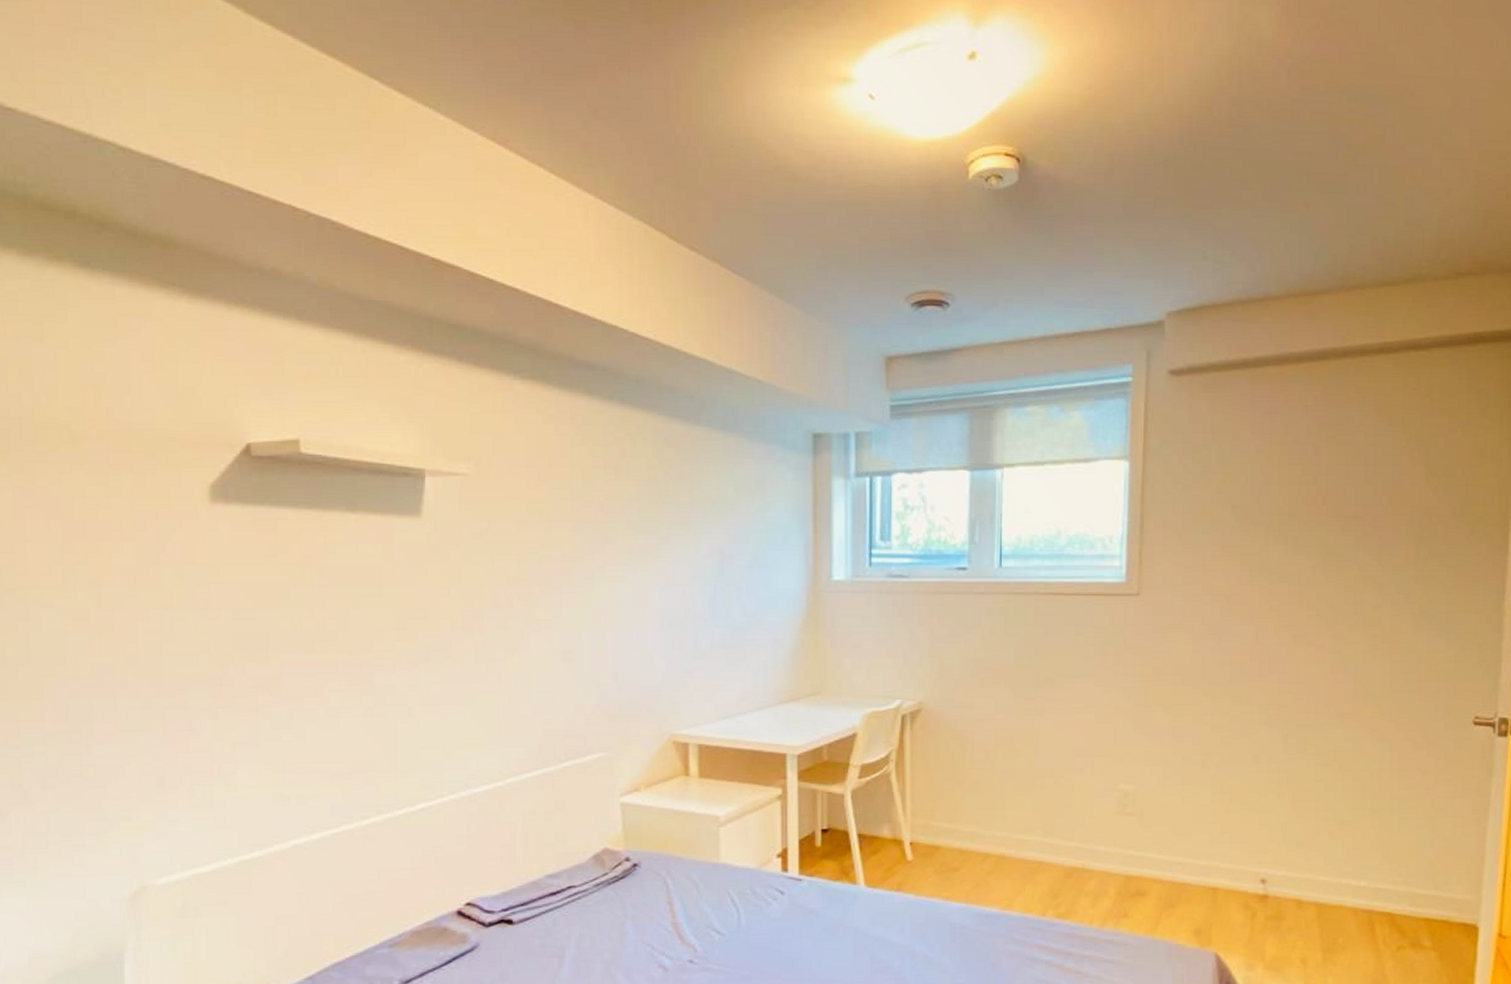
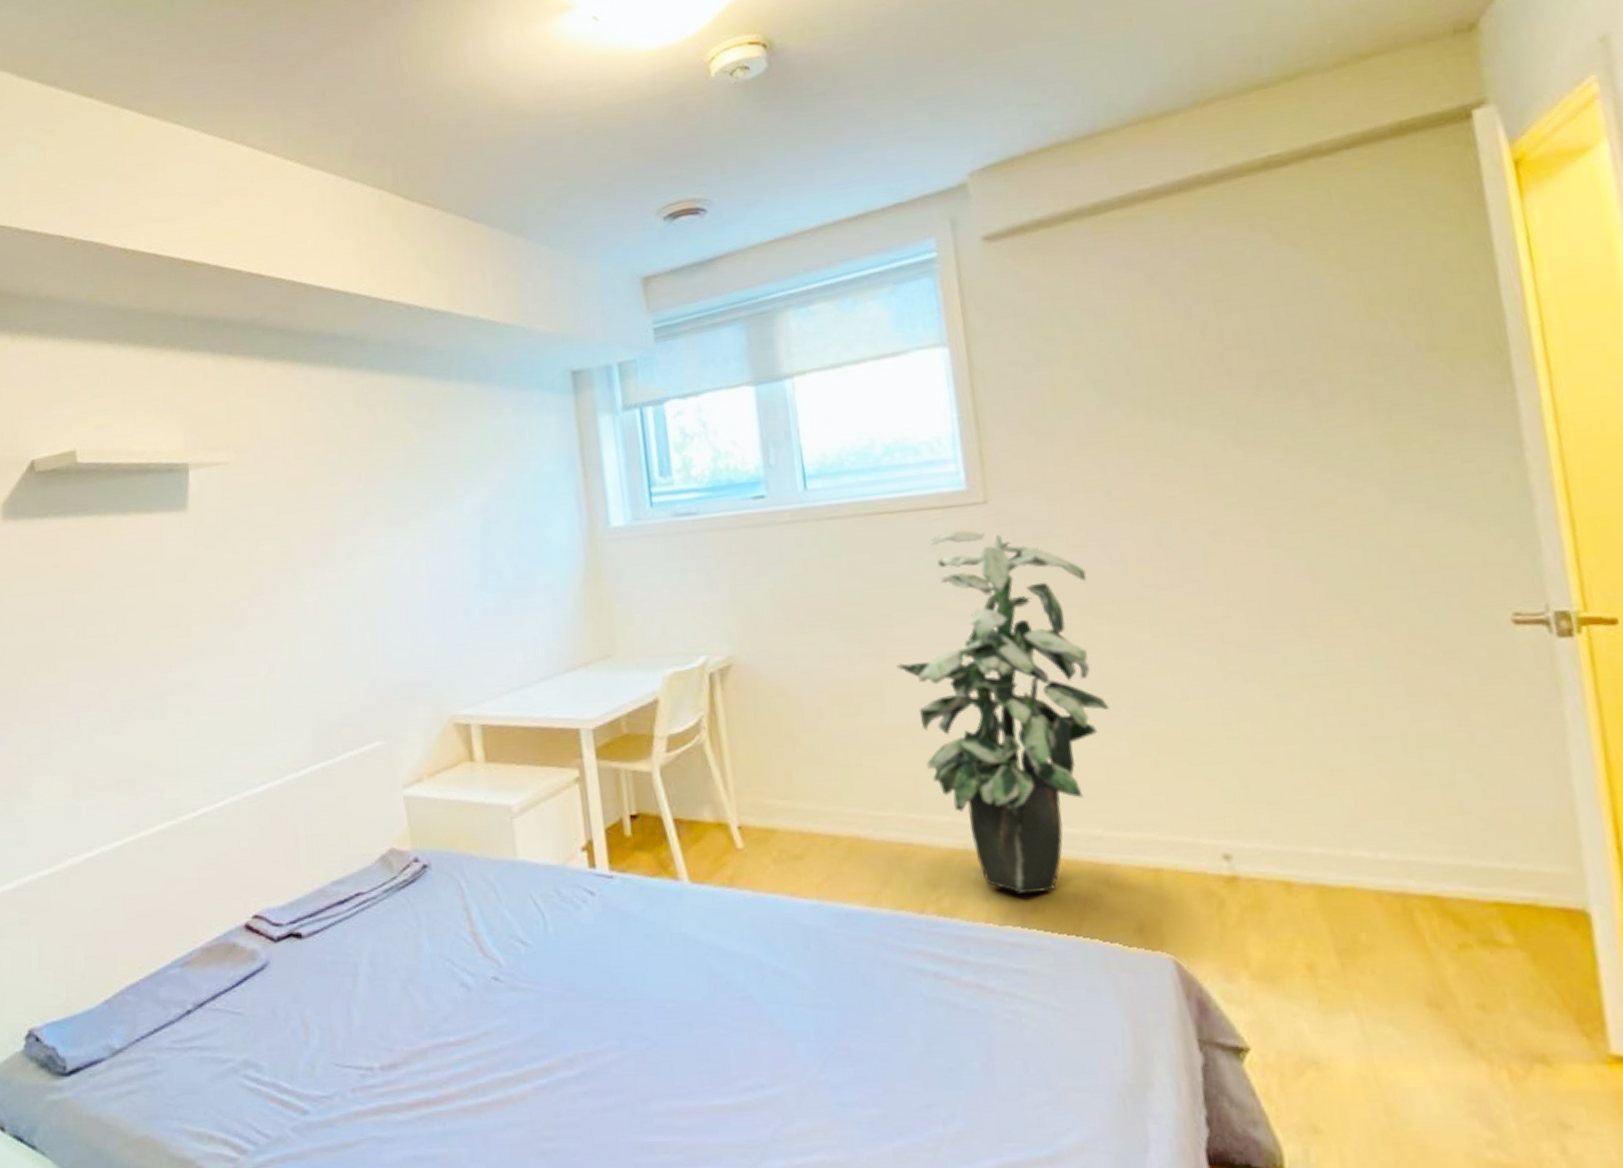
indoor plant: none [1052,615,1203,904] -> present [897,529,1110,895]

